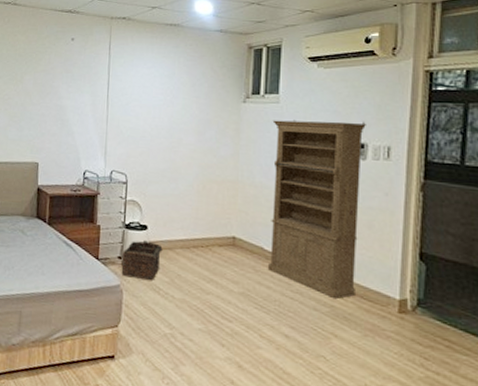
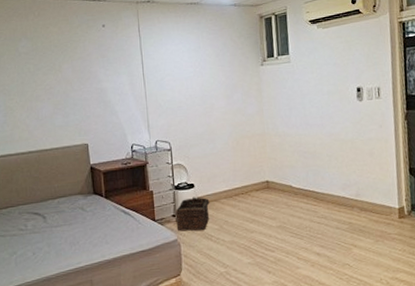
bookcase: present [267,119,366,299] -> none [287,69,366,216]

